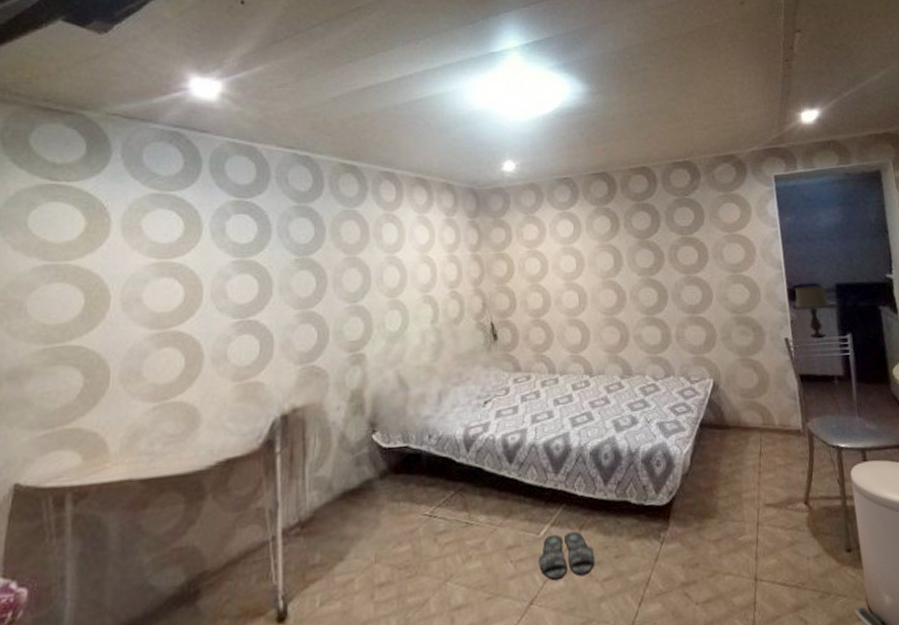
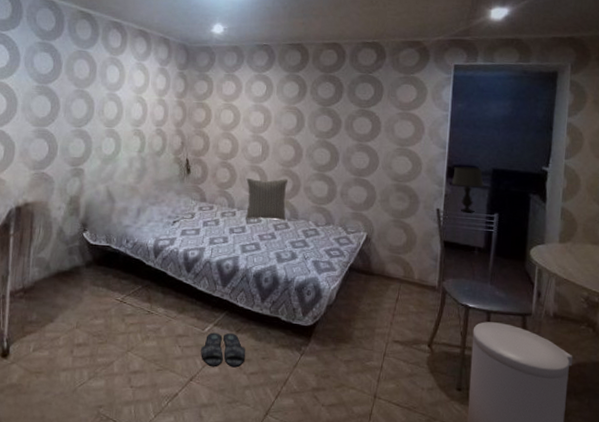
pillow: none [565,329,618,386] -> present [246,178,288,220]

